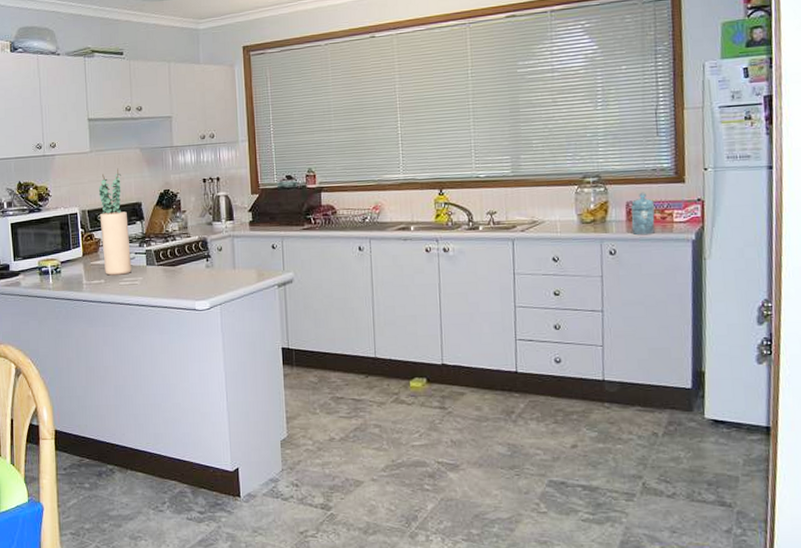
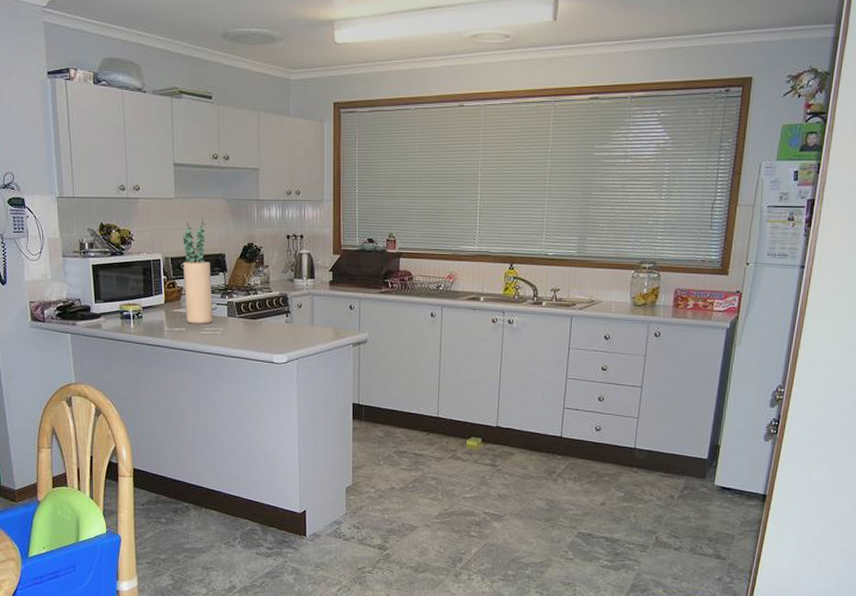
canister: present [630,192,655,236] -> none [676,281,700,321]

